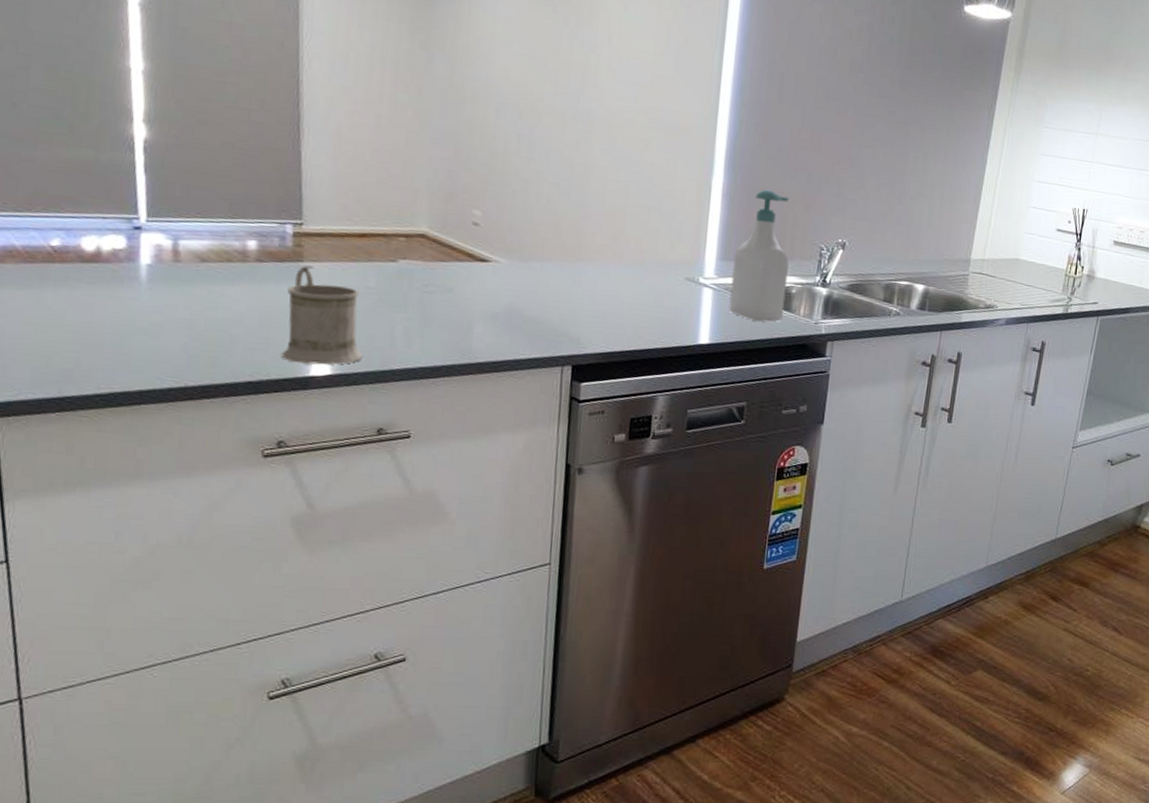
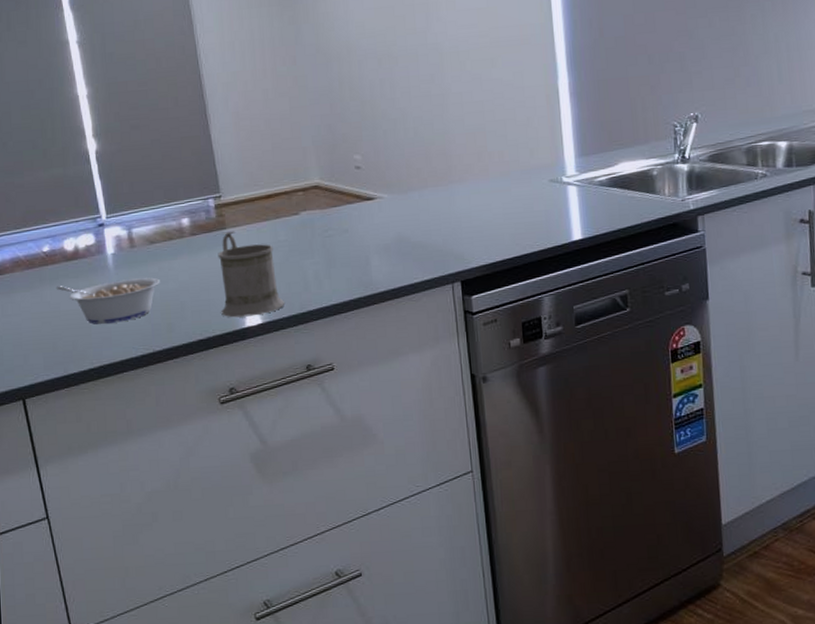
legume: none [62,290,207,346] -> present [56,277,160,325]
soap bottle: present [729,189,789,322] -> none [591,79,650,210]

